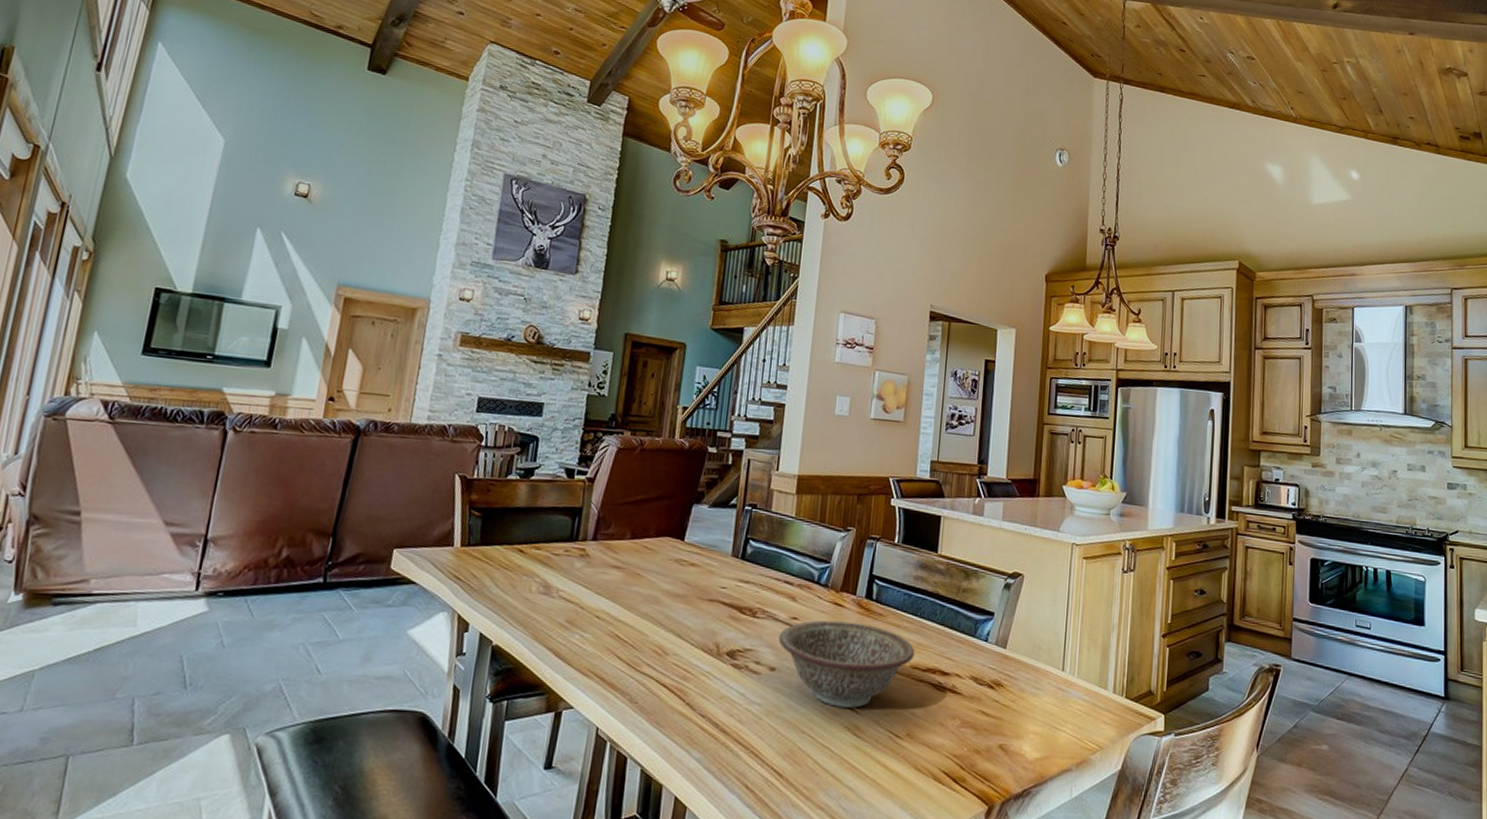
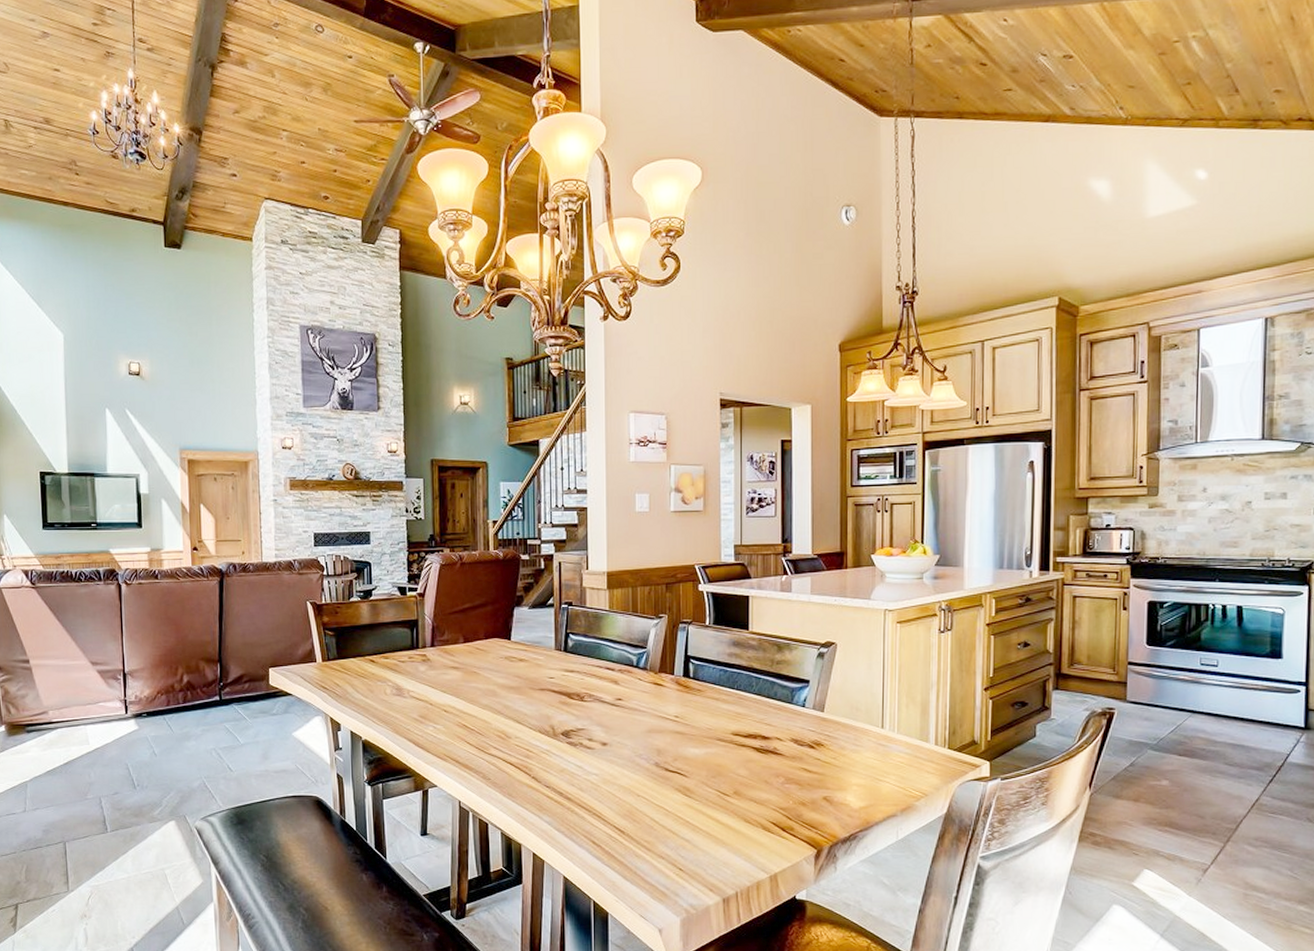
decorative bowl: present [778,620,915,708] -> none [607,699,735,773]

